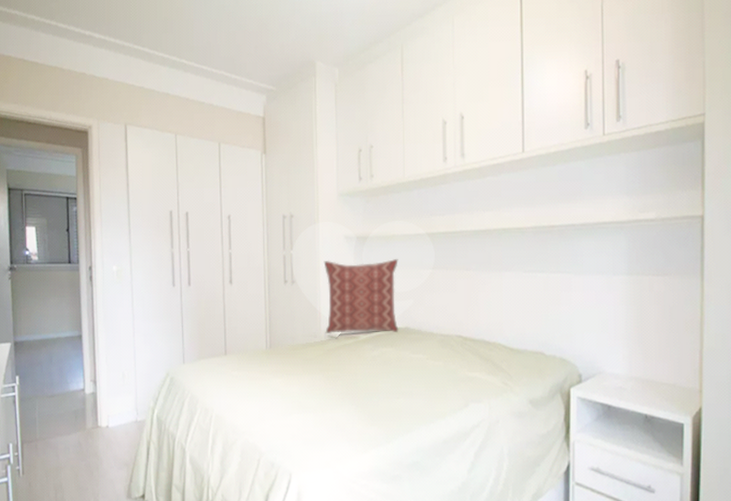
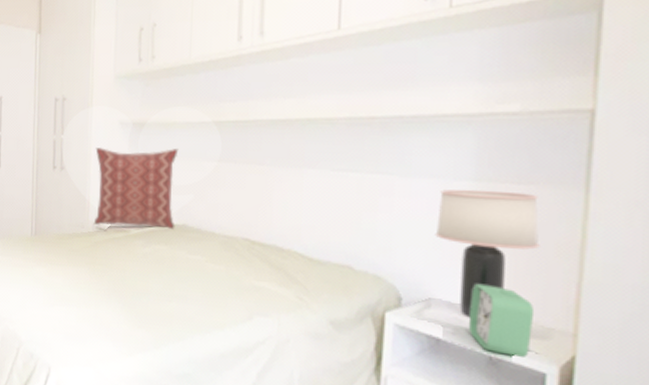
table lamp: none [602,282,674,386] -> present [435,189,540,318]
alarm clock: none [629,358,674,414] -> present [468,284,535,359]

